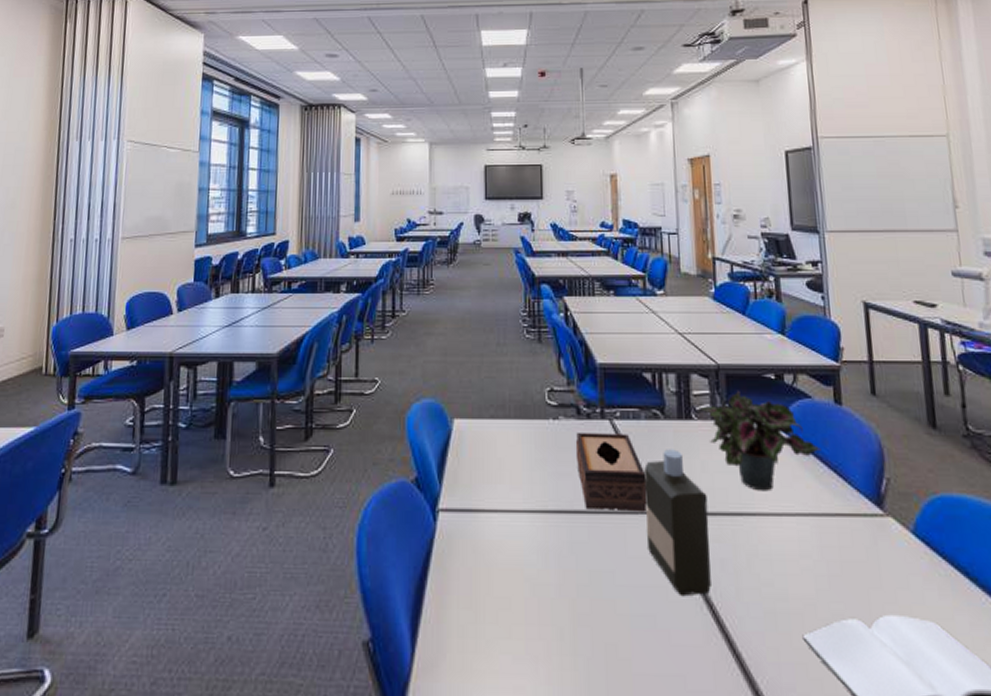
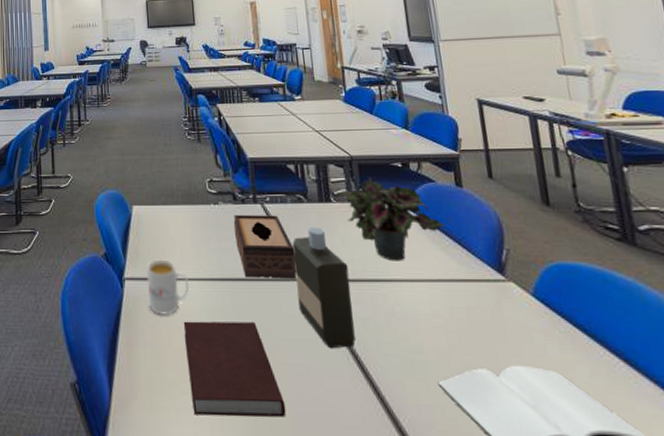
mug: none [467,484,517,555] -> present [147,258,189,315]
notebook: none [508,563,626,681] -> present [183,321,286,417]

